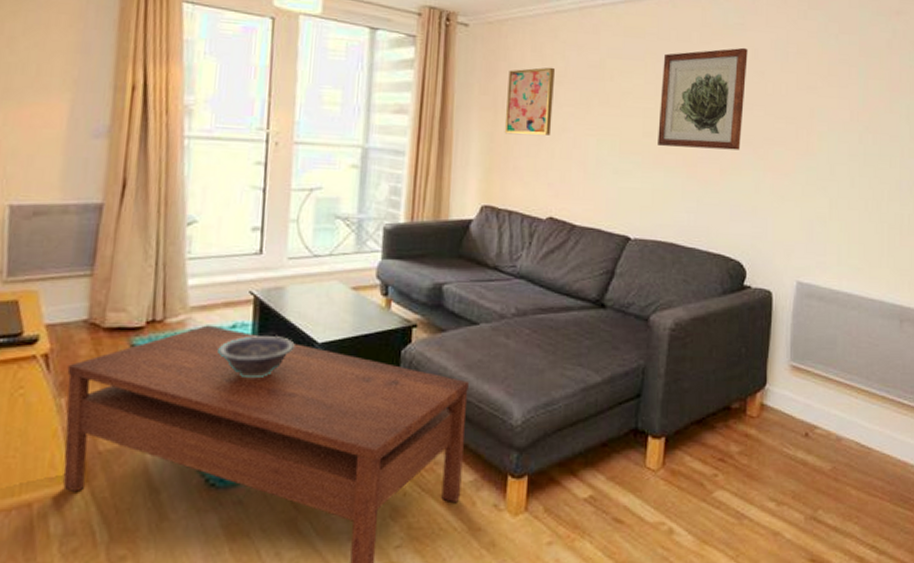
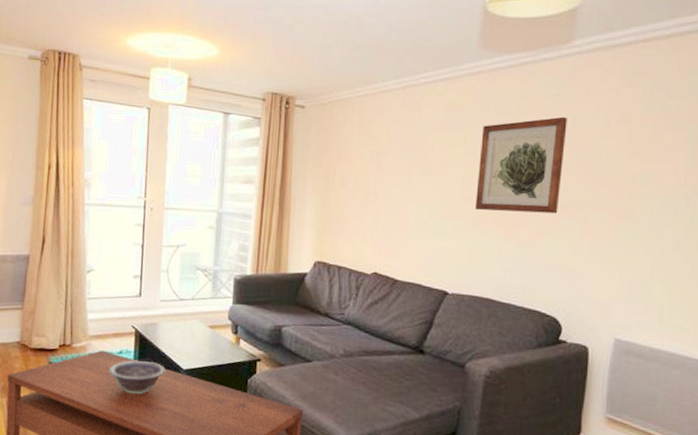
wall art: present [504,67,556,136] -> none [335,141,381,201]

